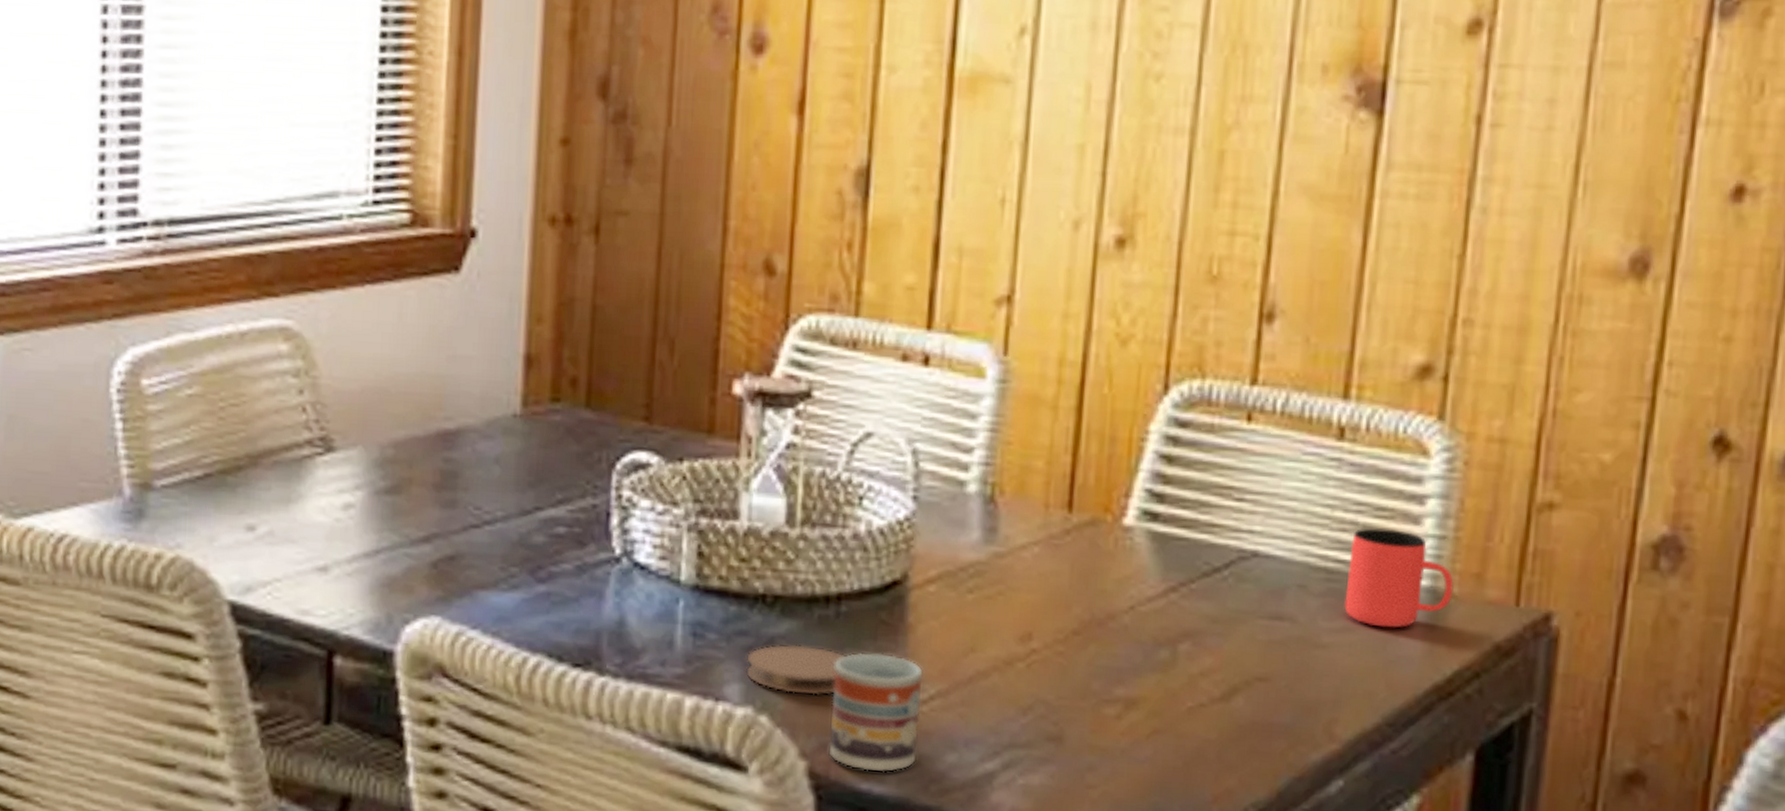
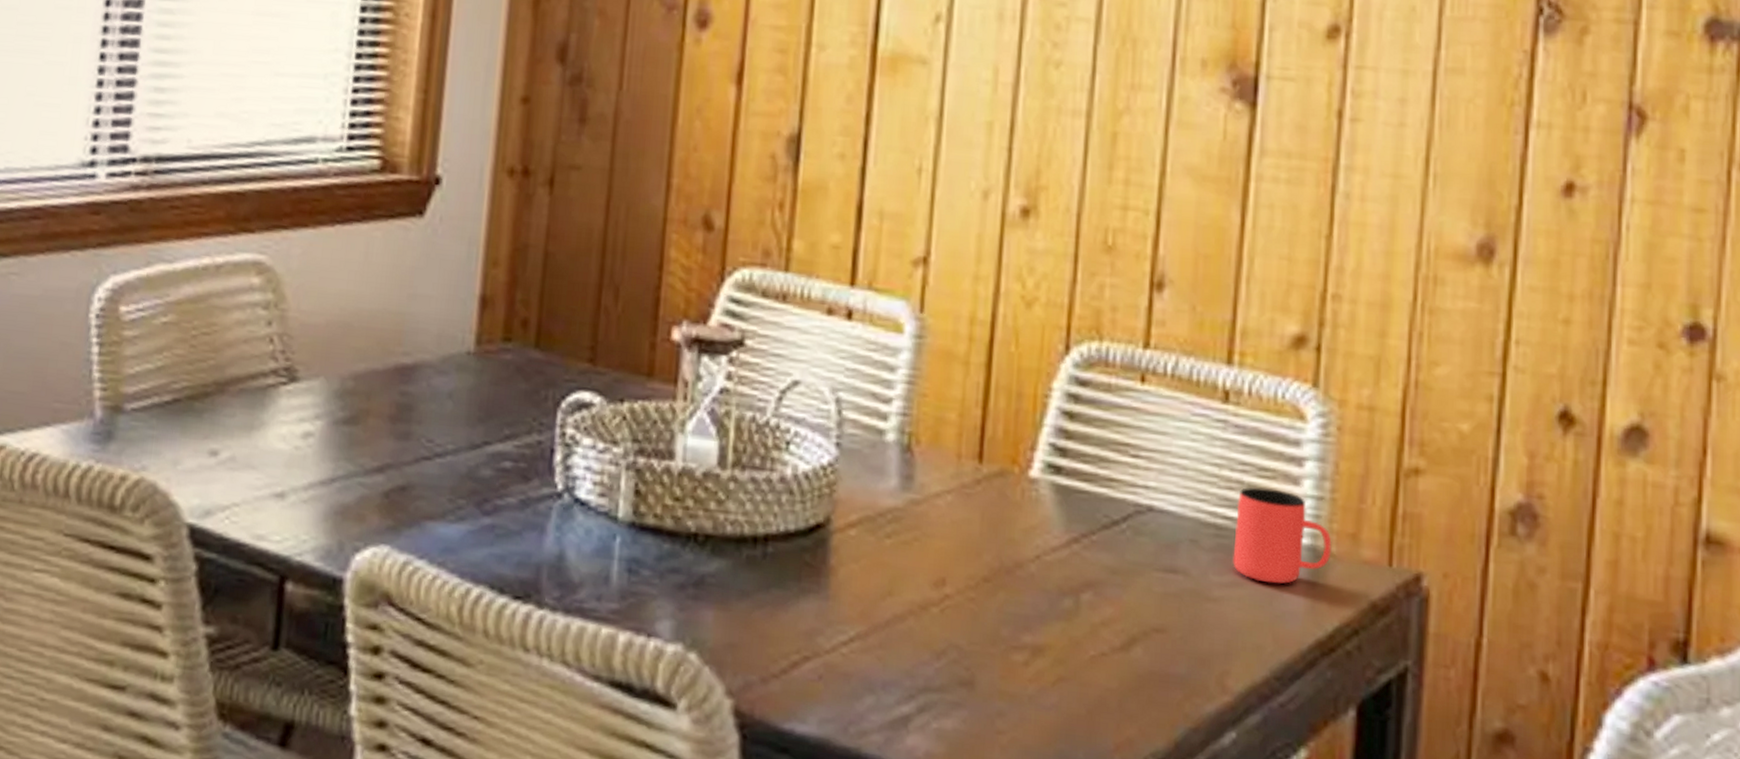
coaster: present [745,644,847,696] -> none [676,582,772,635]
cup: present [828,652,923,773] -> none [753,593,844,713]

